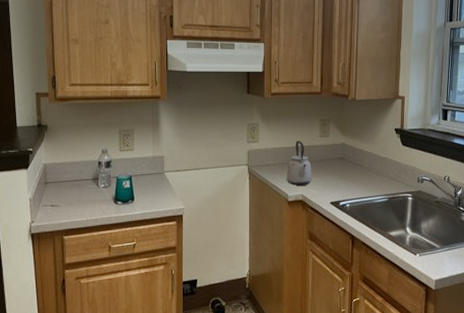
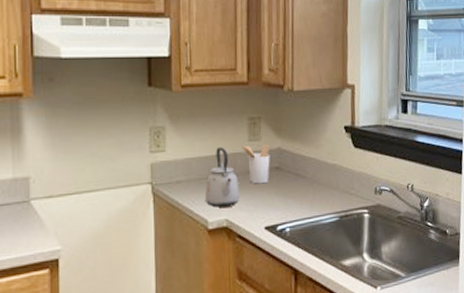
utensil holder: none [314,140,336,170] -> present [240,144,270,184]

